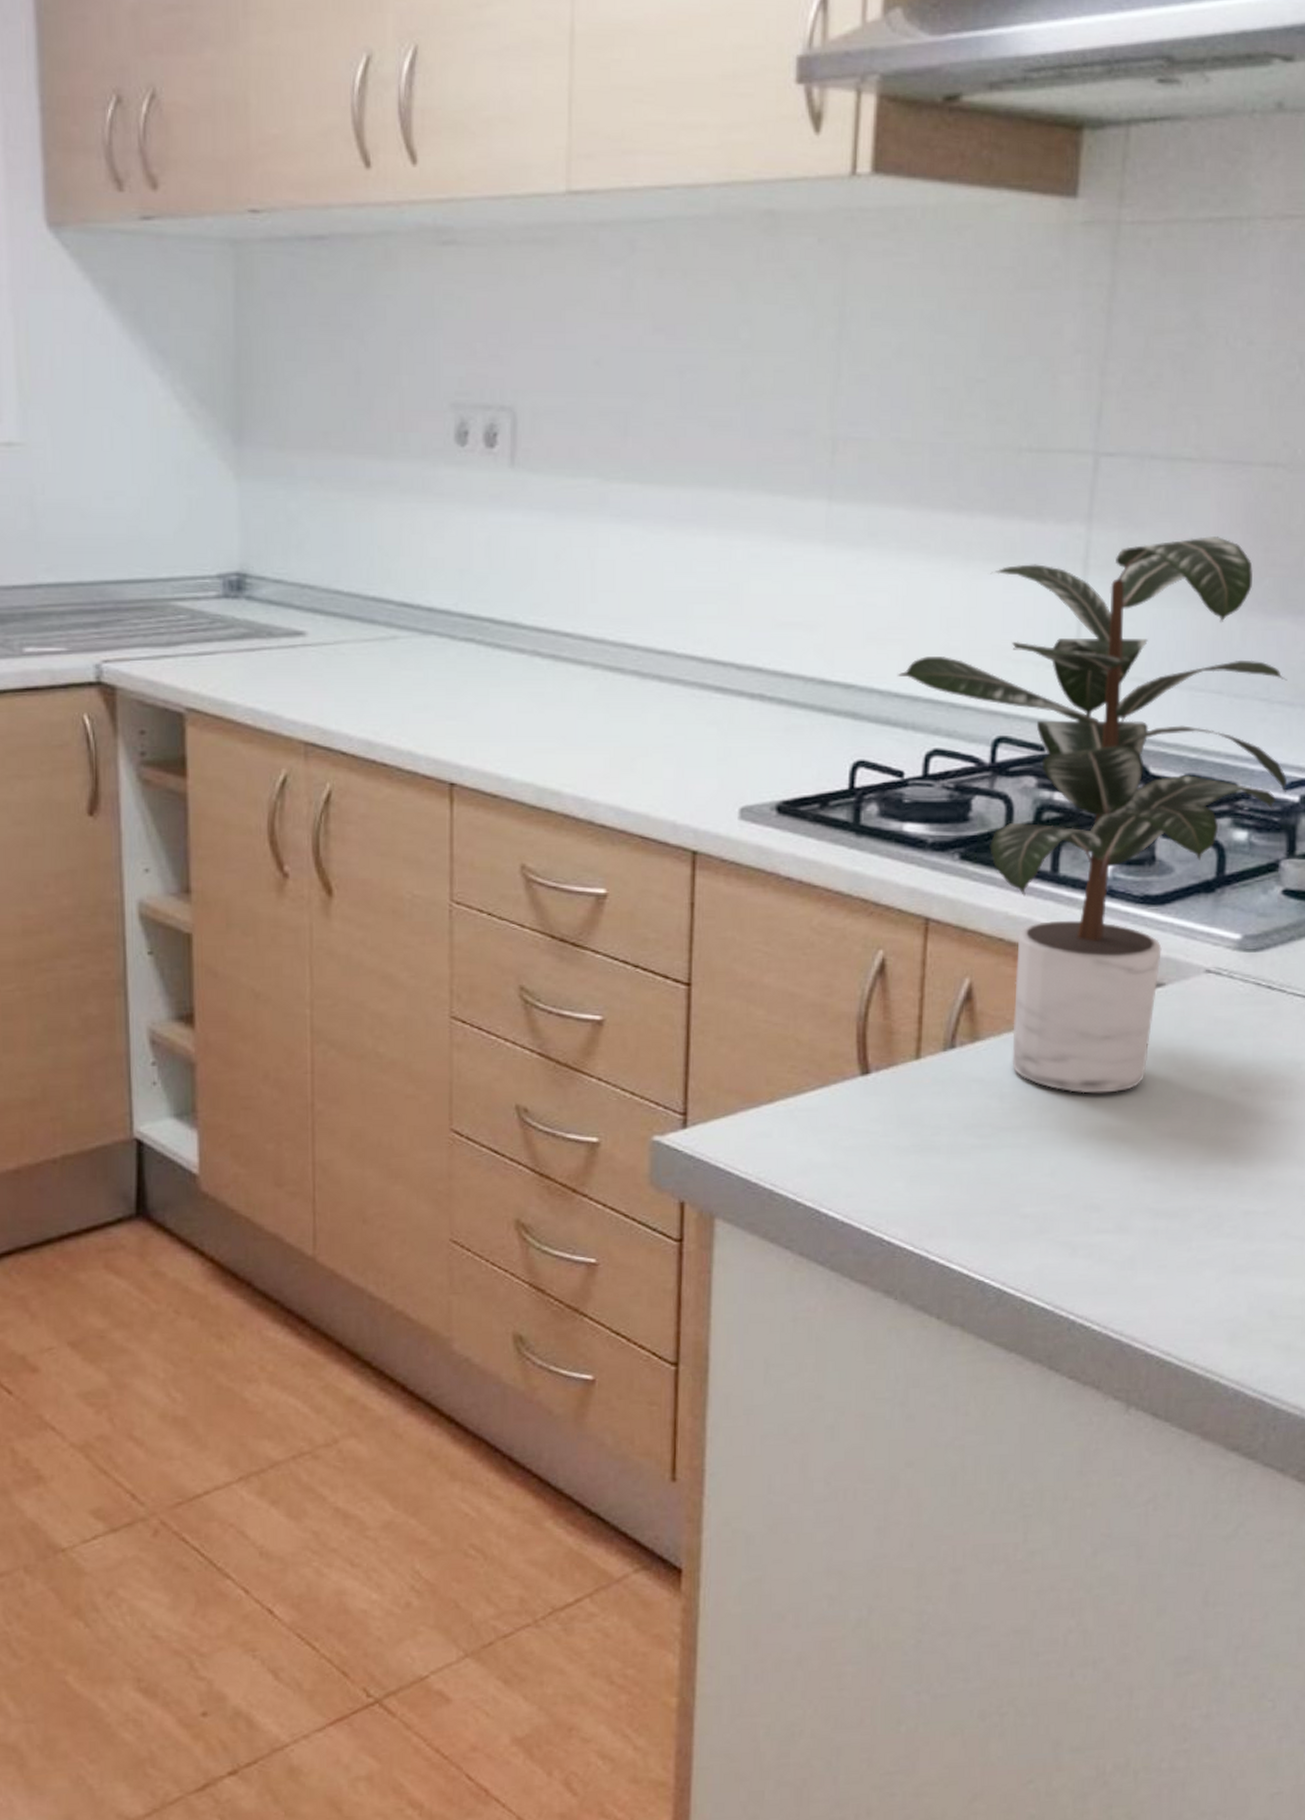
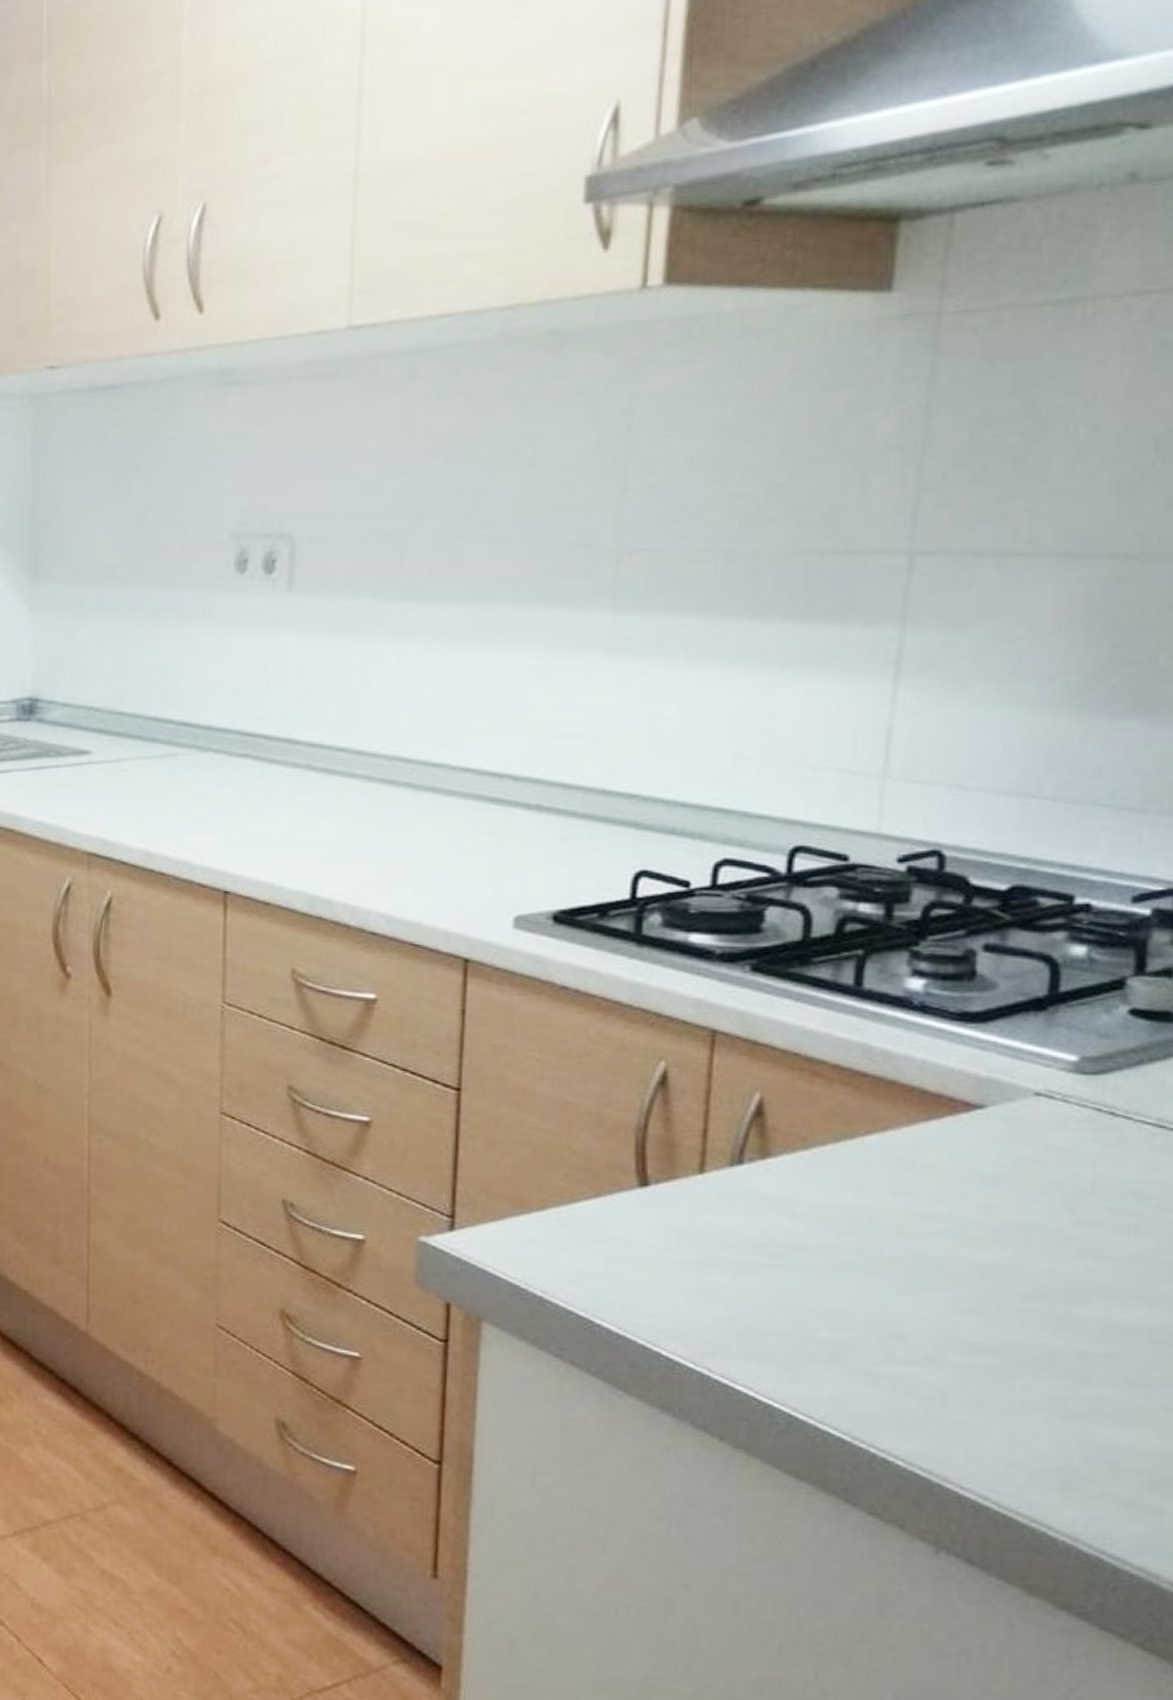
potted plant: present [897,536,1288,1094] -> none [684,634,1138,1218]

